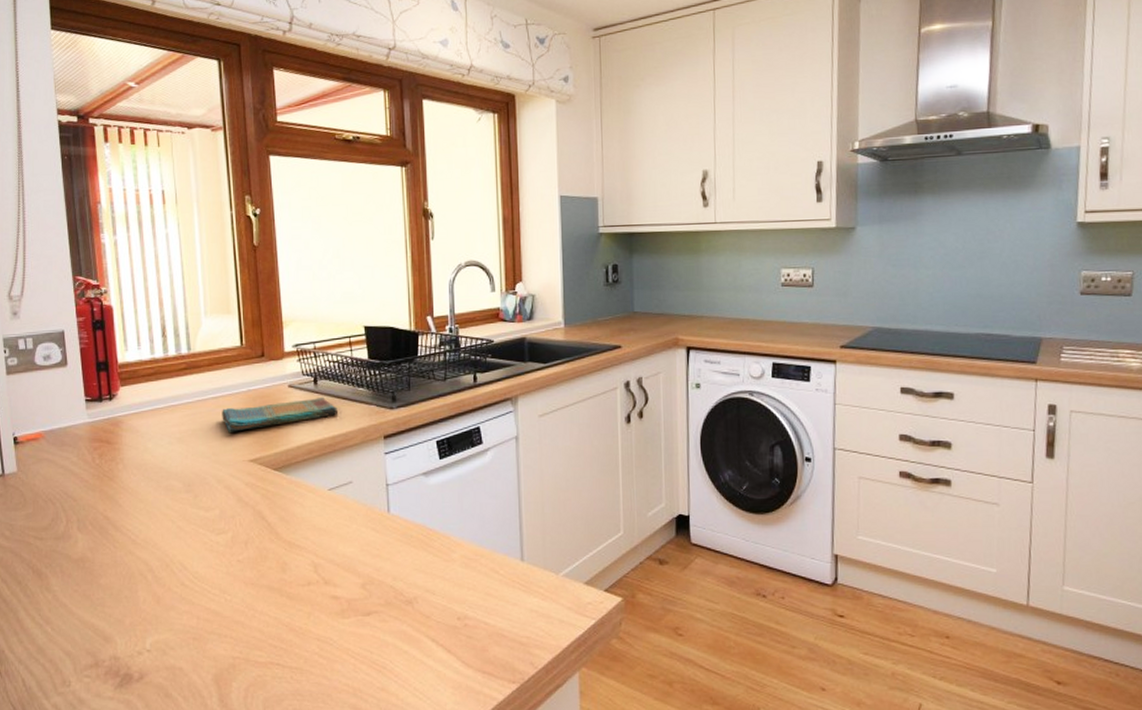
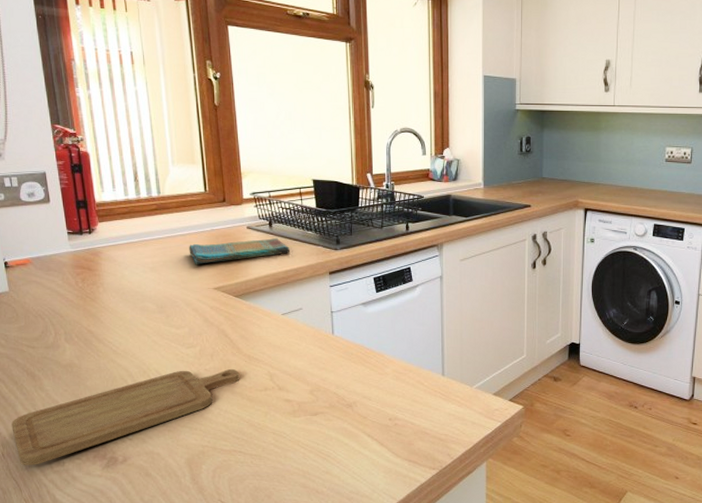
chopping board: none [12,558,278,687] -> present [11,368,240,466]

